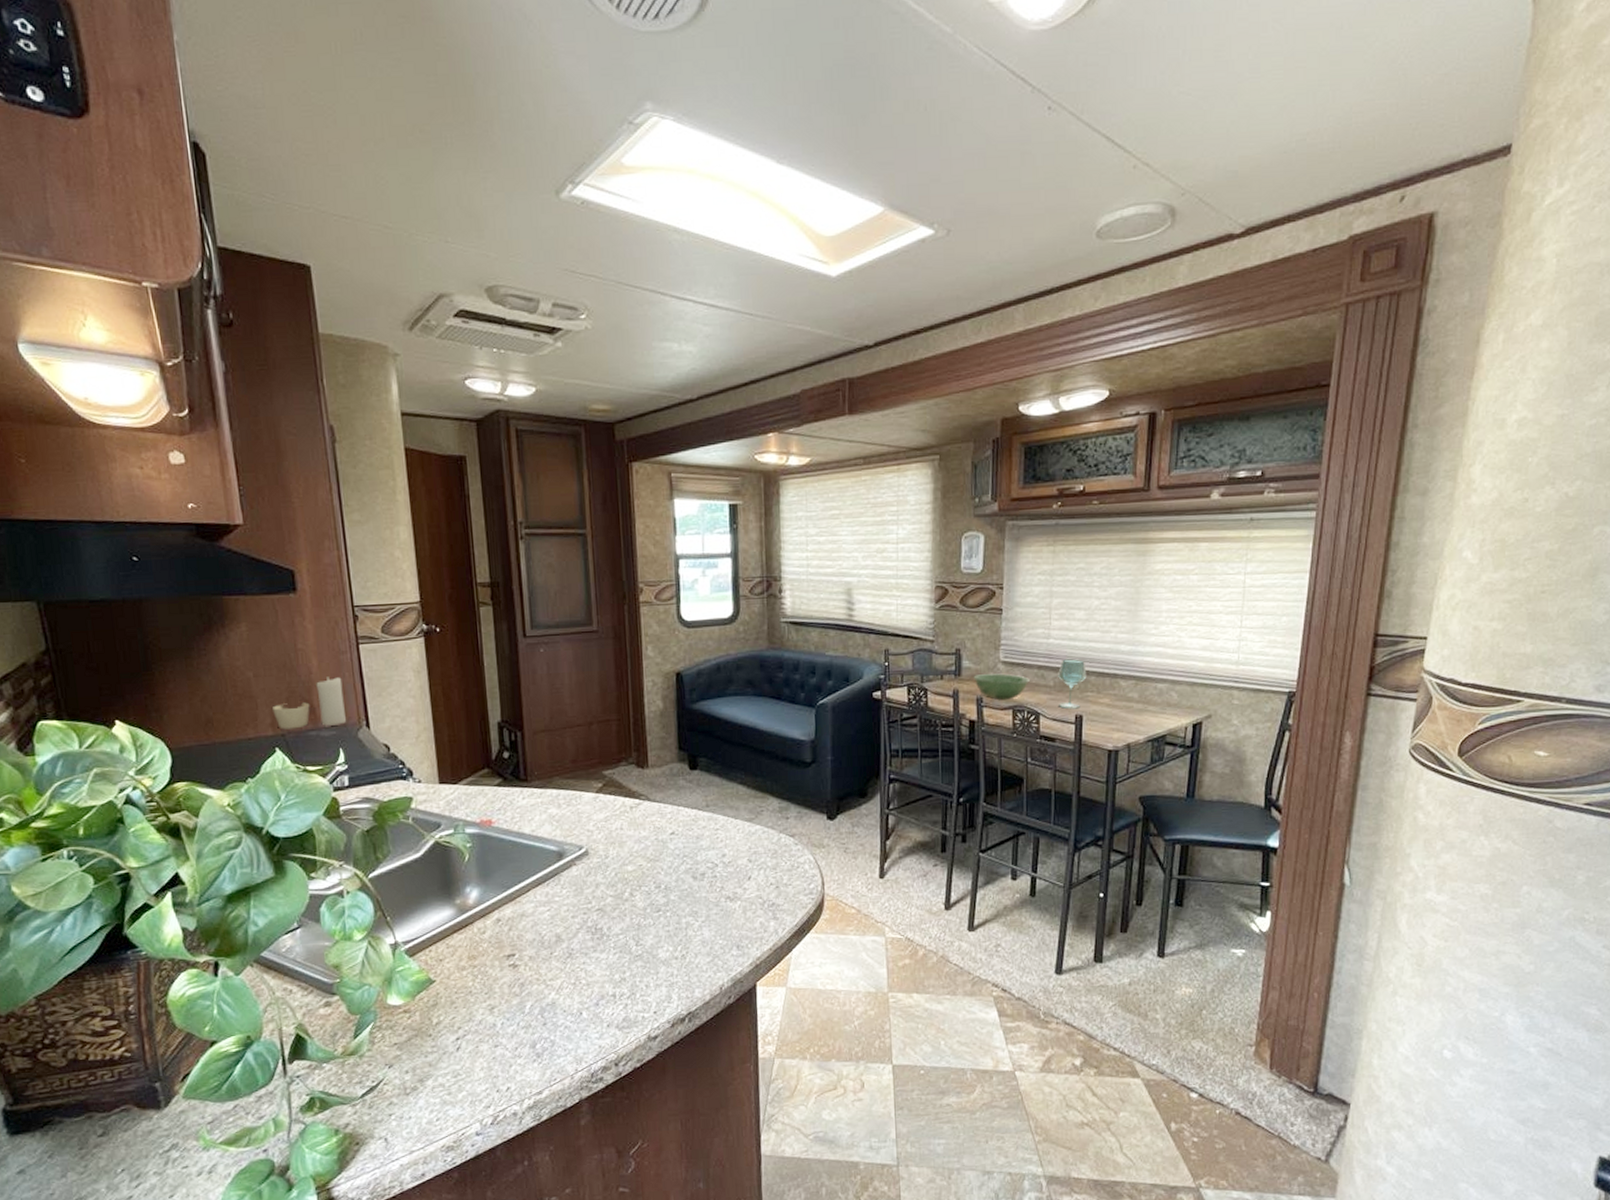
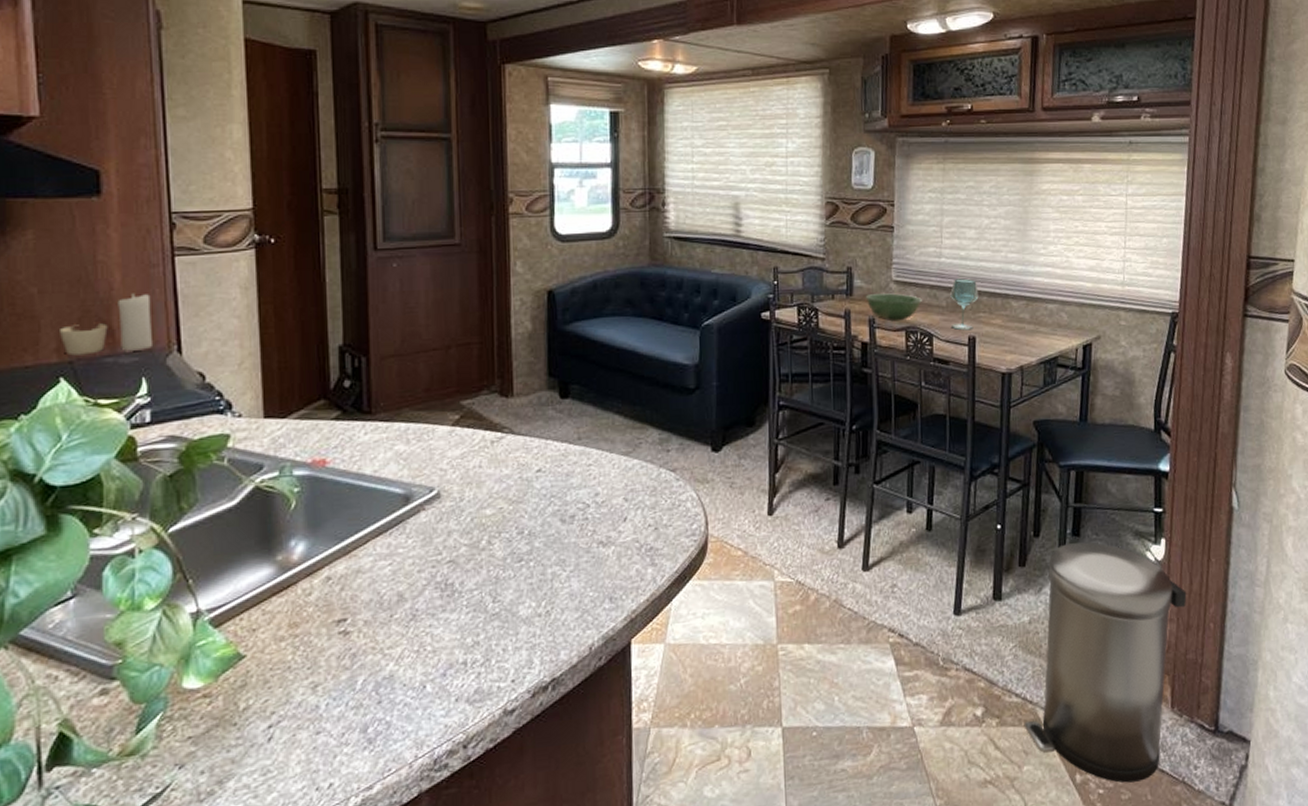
pedal bin: none [1121,912,1291,1134] -> present [1023,542,1187,783]

